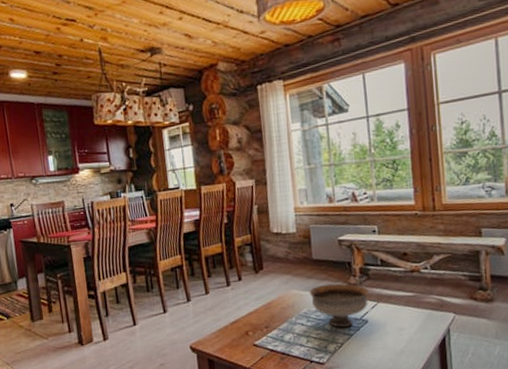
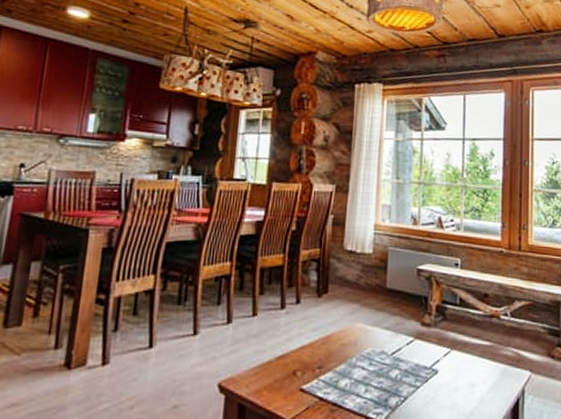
bowl: present [309,283,369,327] -> none [376,320,443,376]

